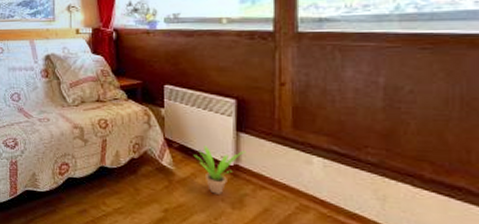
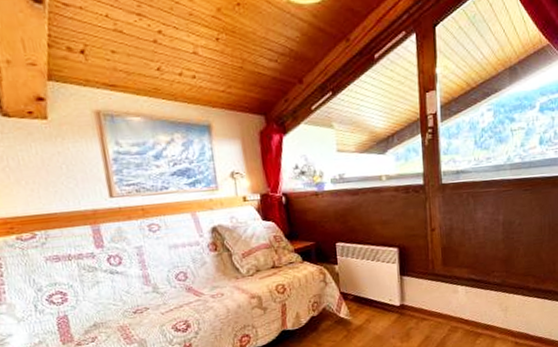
potted plant: present [193,146,246,195] -> none [366,291,409,334]

